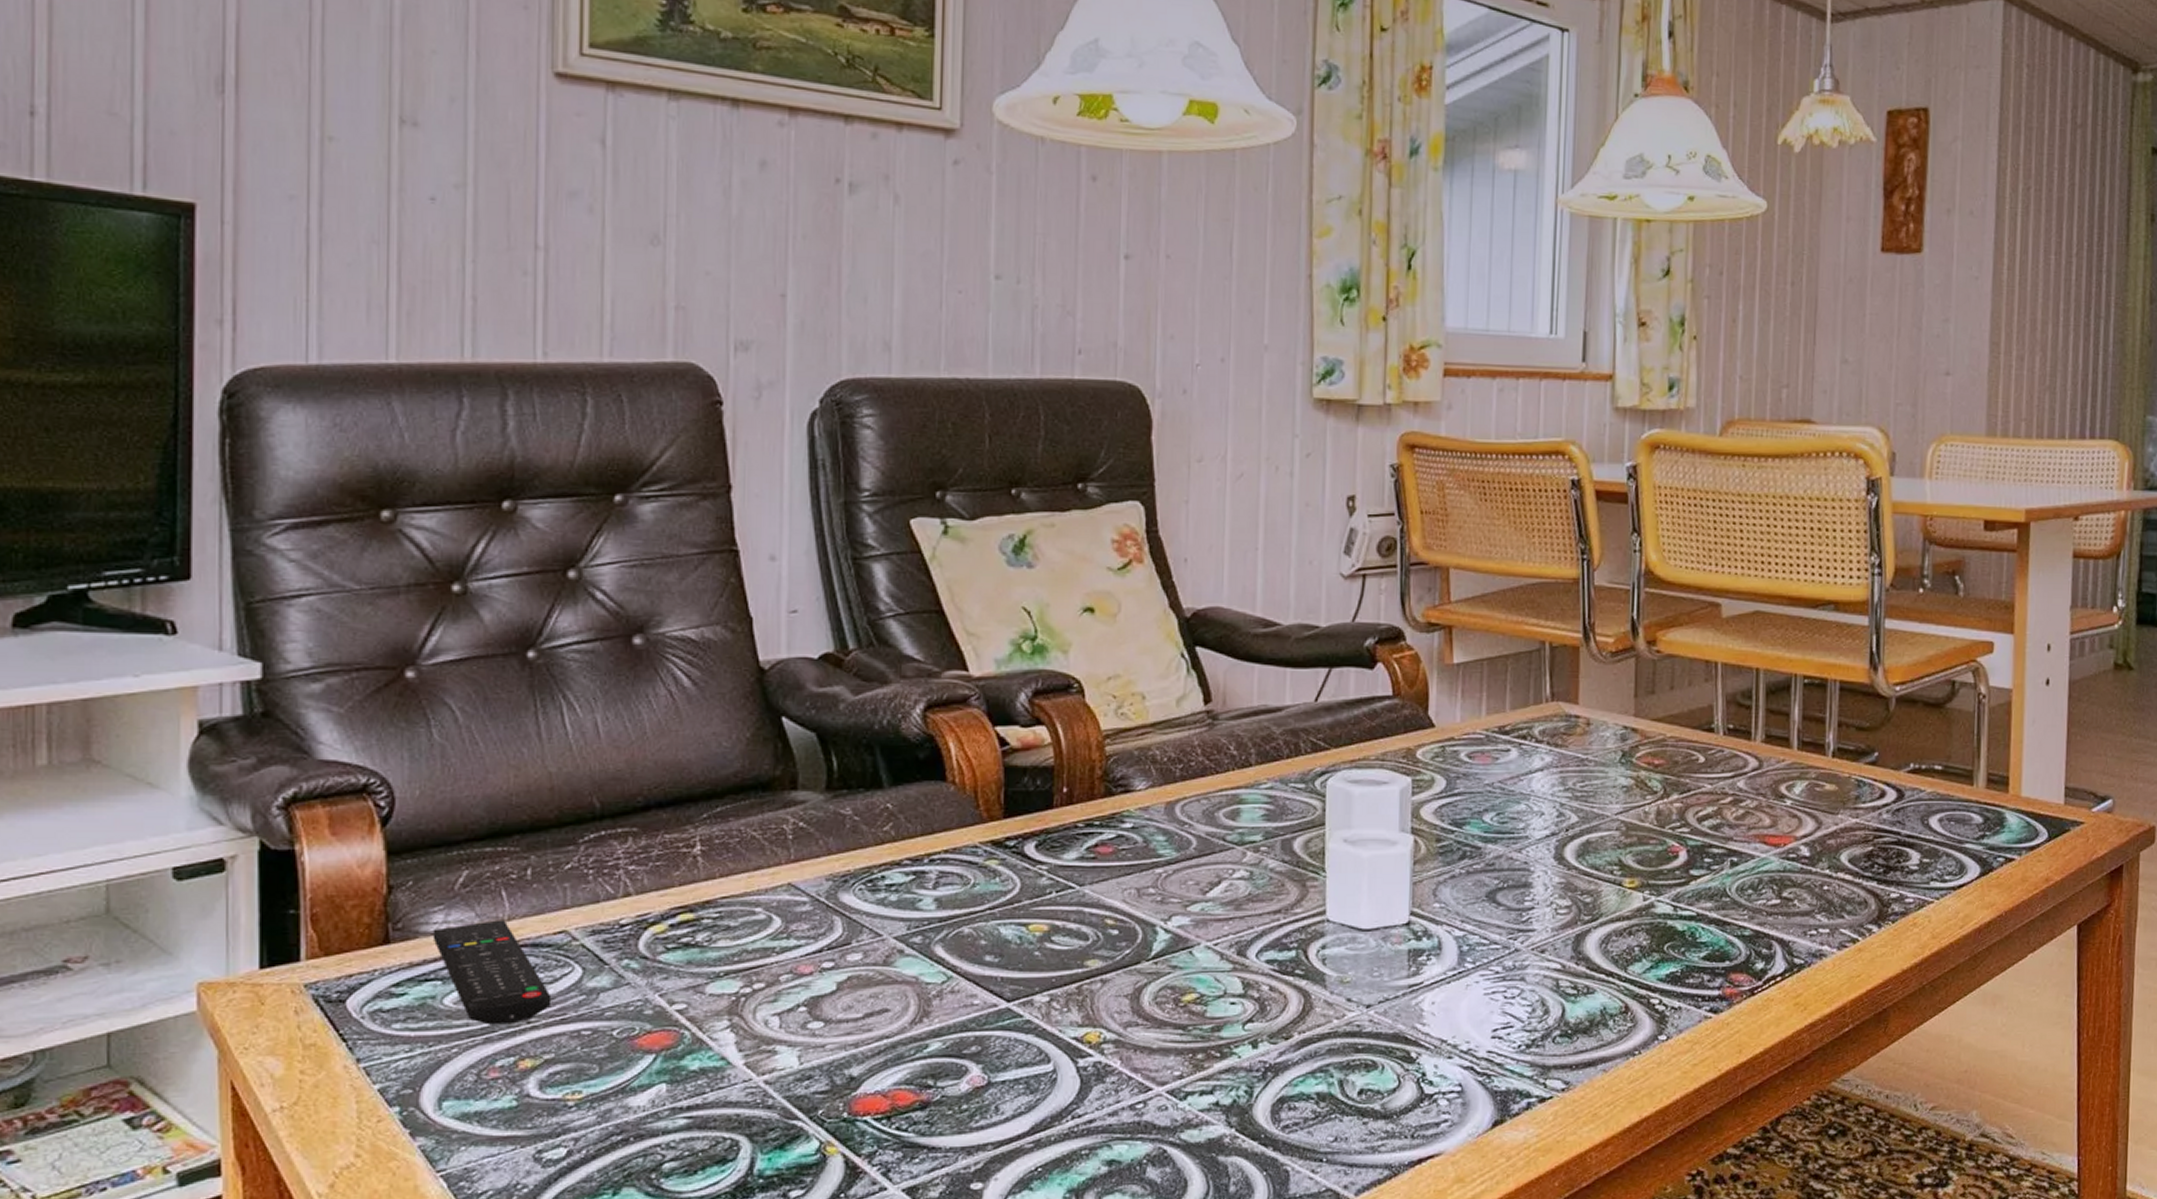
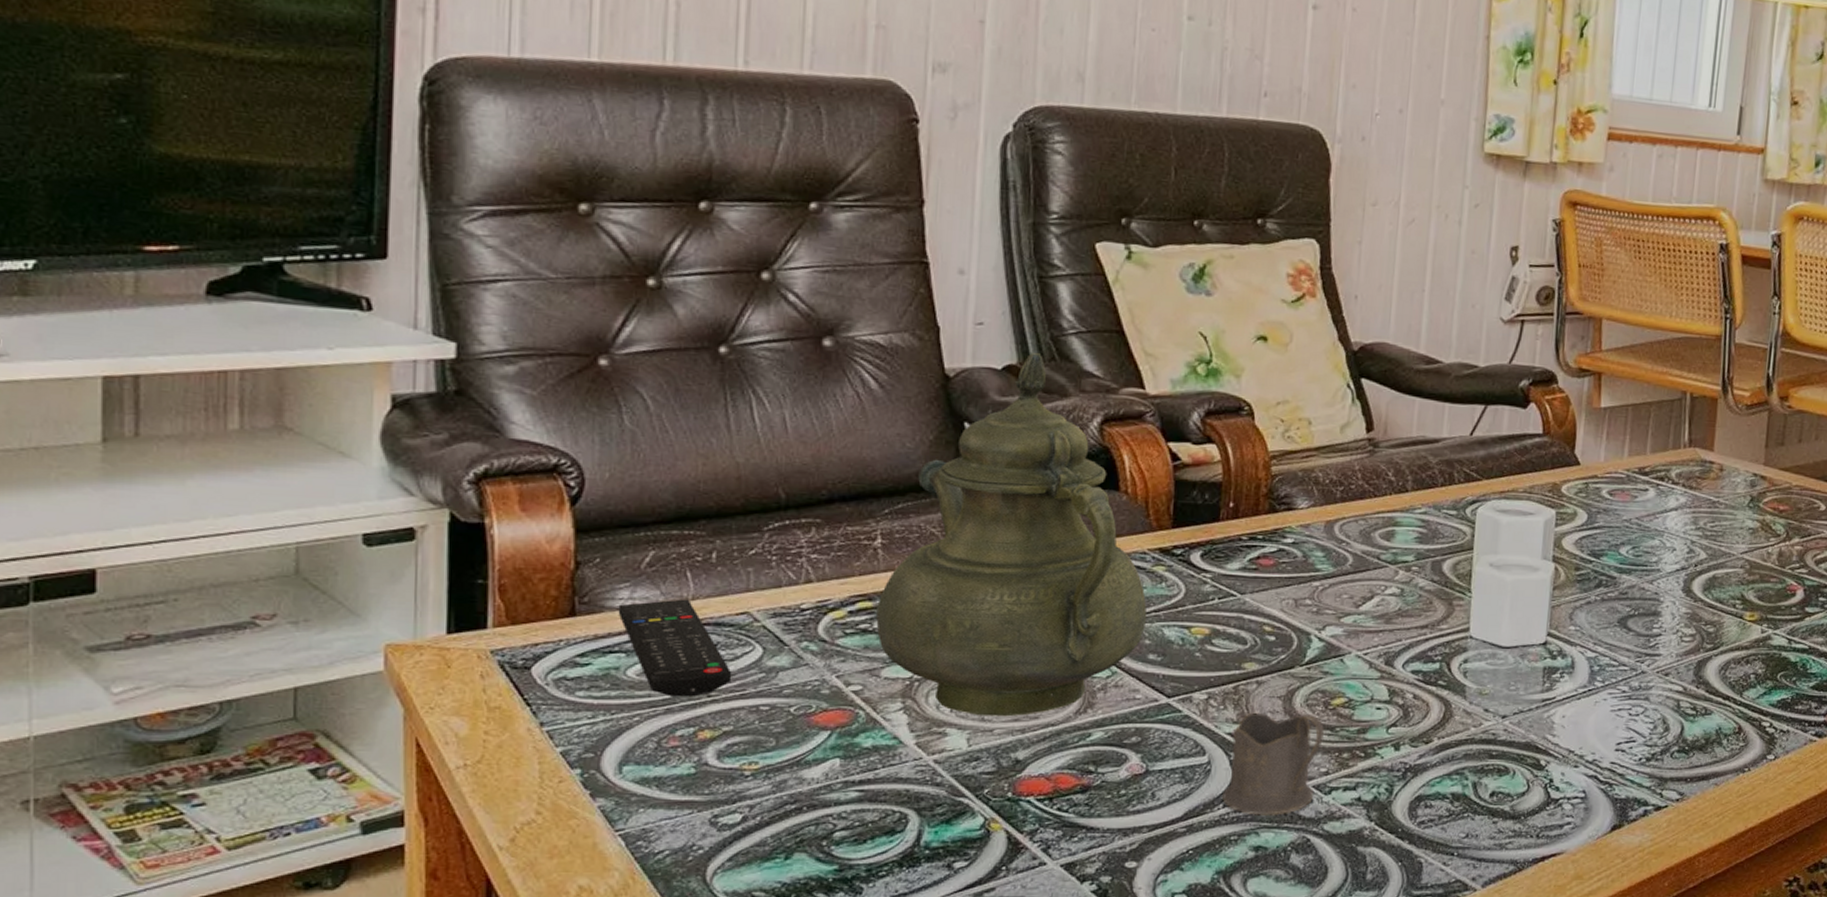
teapot: none [698,639,982,1031] -> present [876,353,1147,717]
tea glass holder: none [1071,1013,1177,1126] -> present [1222,712,1325,815]

